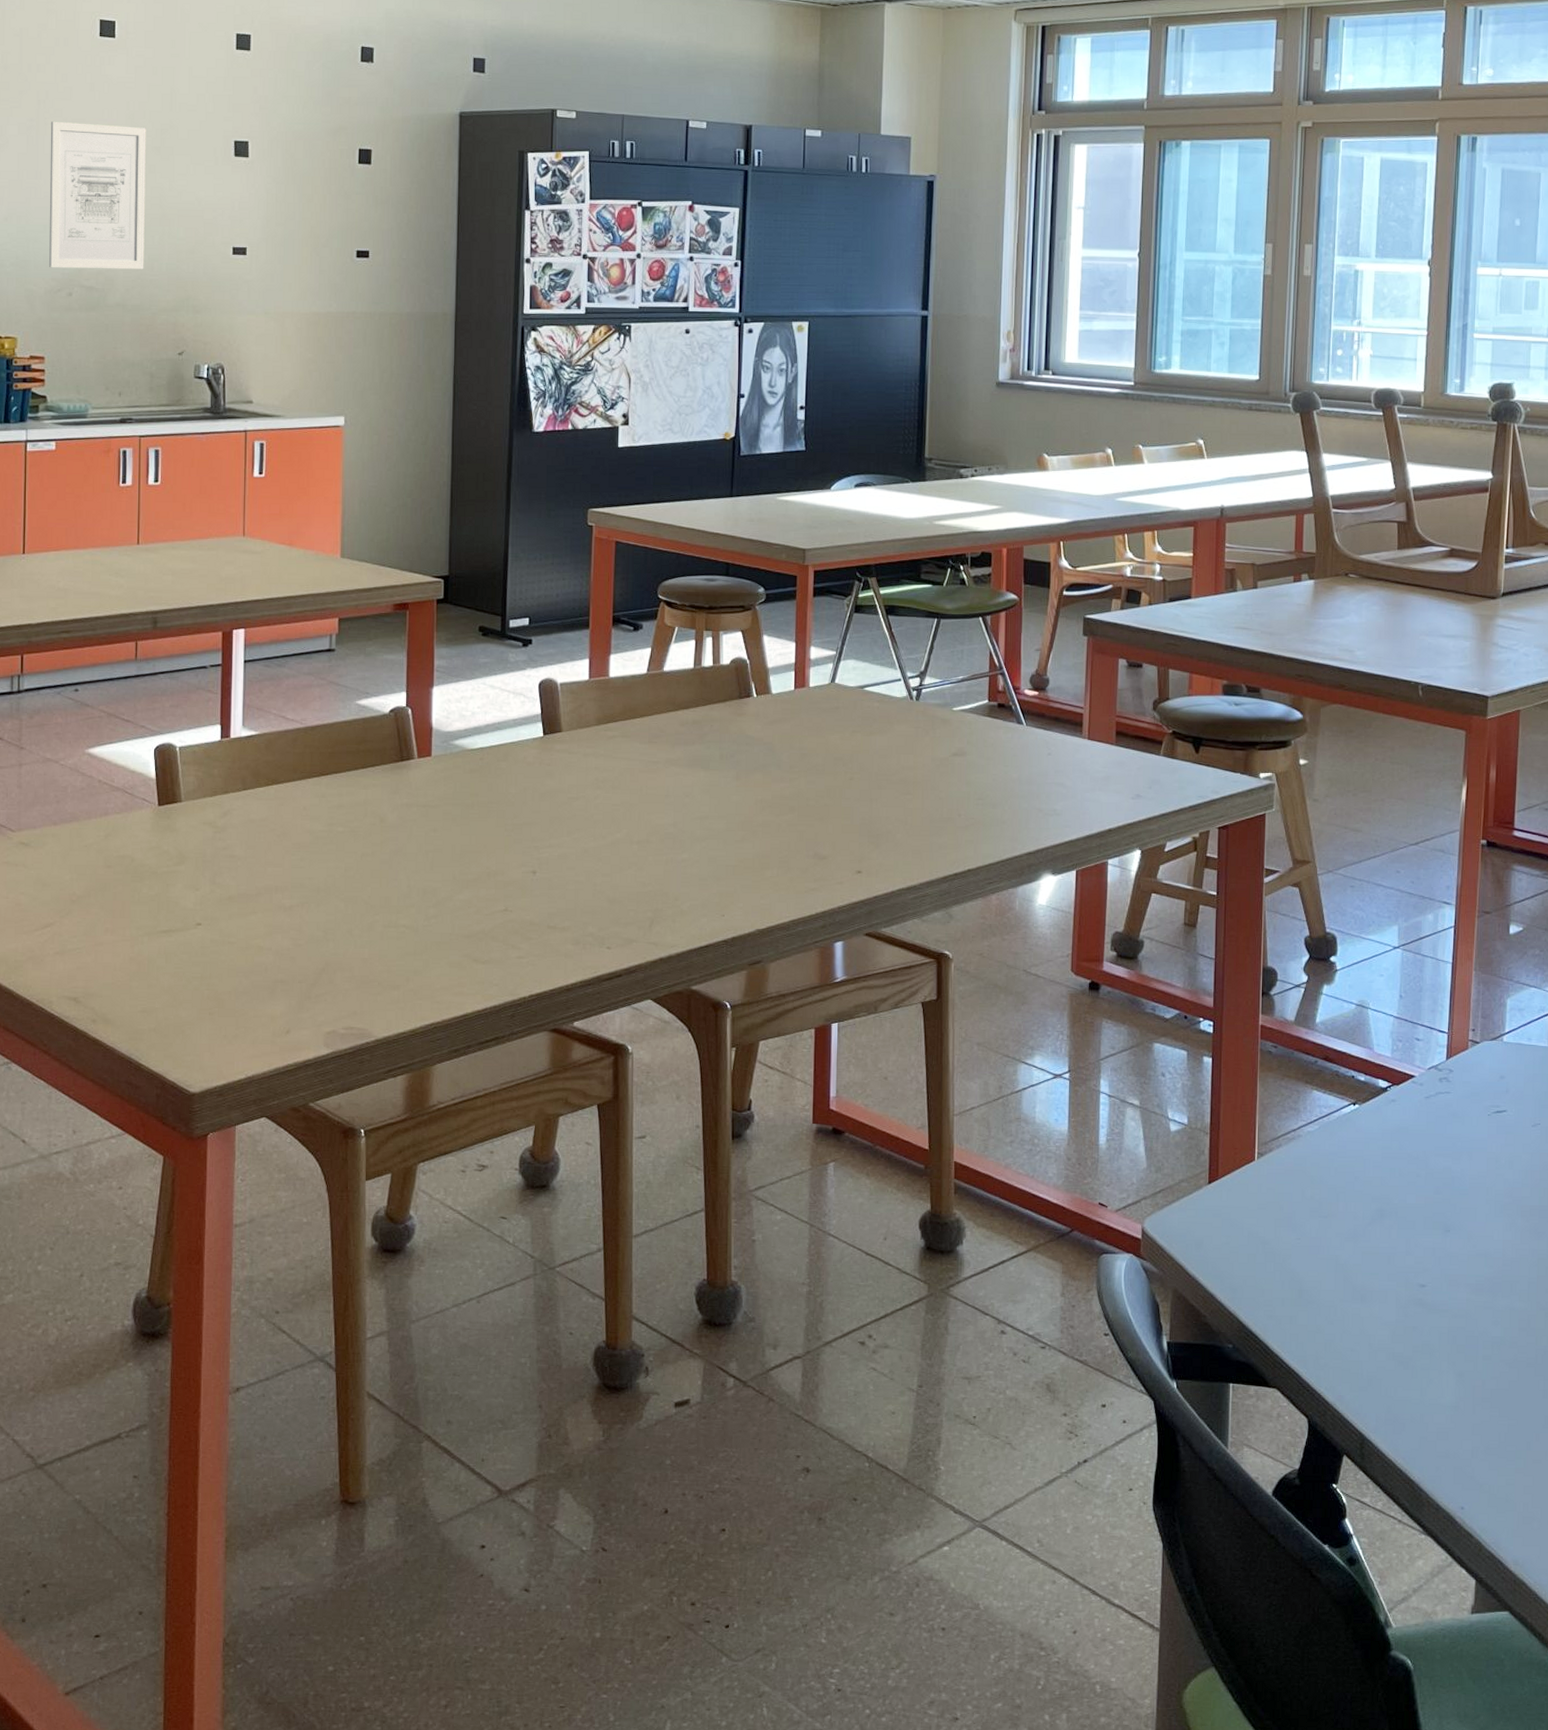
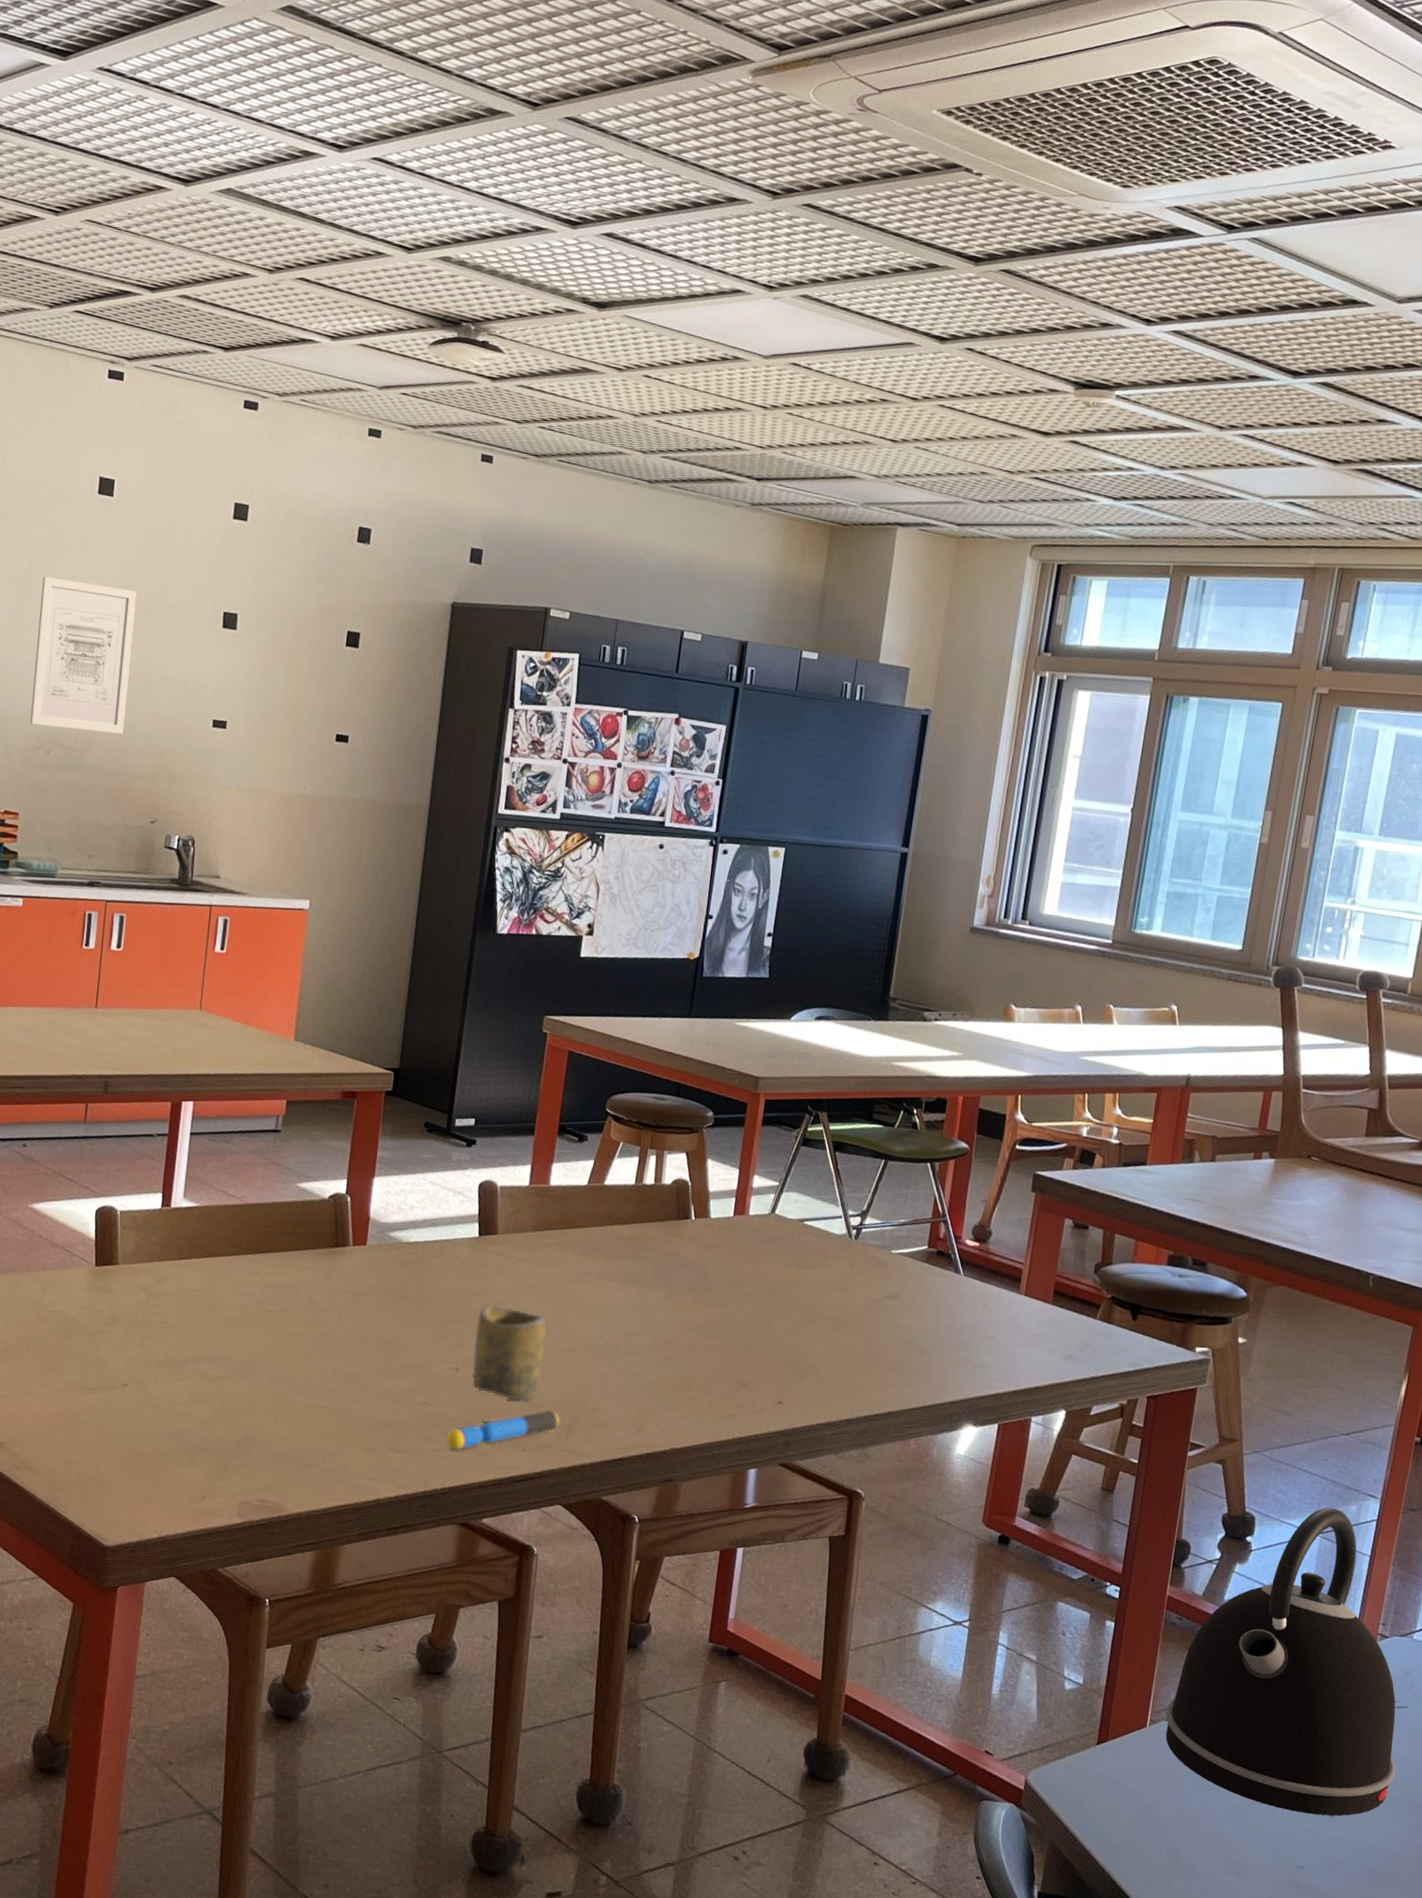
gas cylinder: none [529,904,642,955] -> present [446,1410,560,1451]
cup: none [549,803,620,898] -> present [472,1305,547,1402]
kettle: none [1272,919,1503,1230] -> present [1165,1507,1396,1816]

